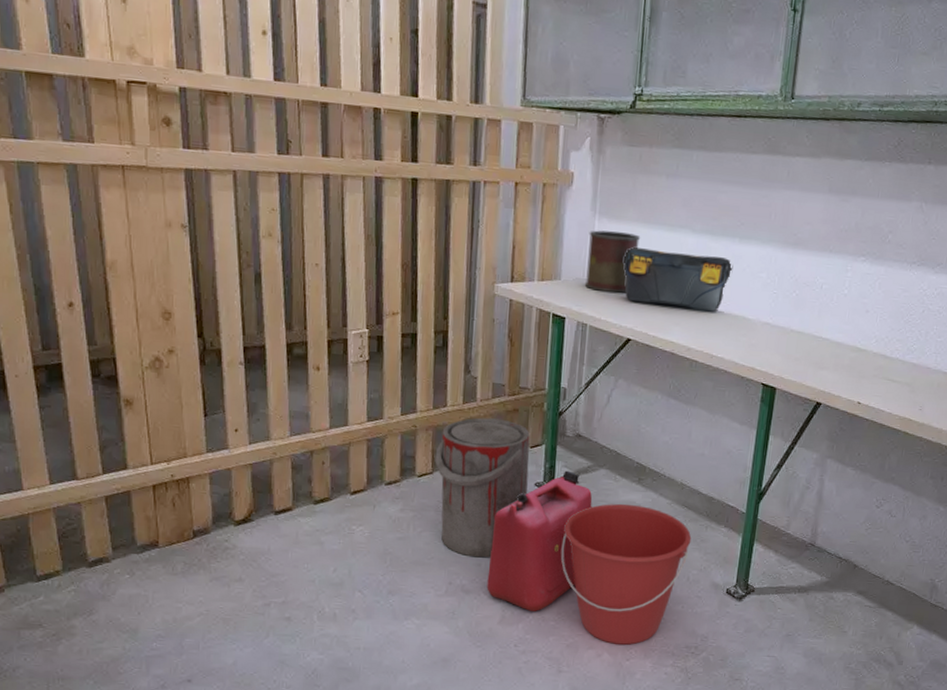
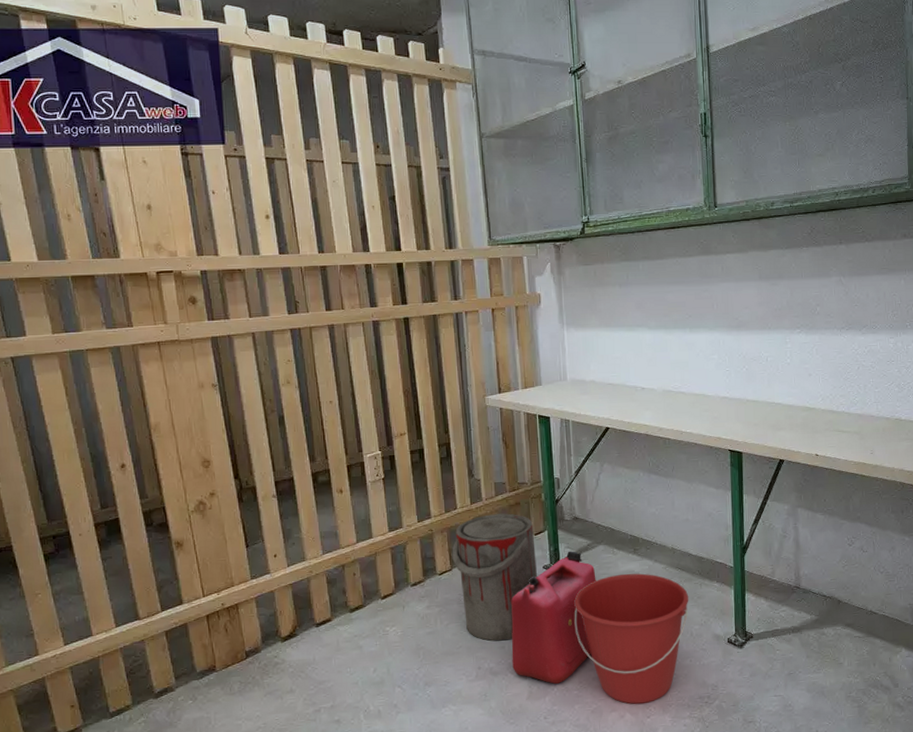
paint can: present [584,230,641,294] -> none [560,337,605,390]
toolbox: present [624,247,734,312] -> none [593,347,688,396]

